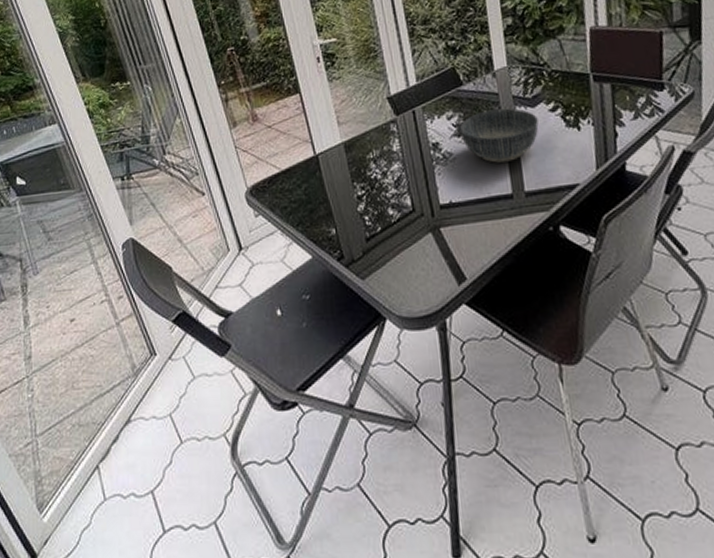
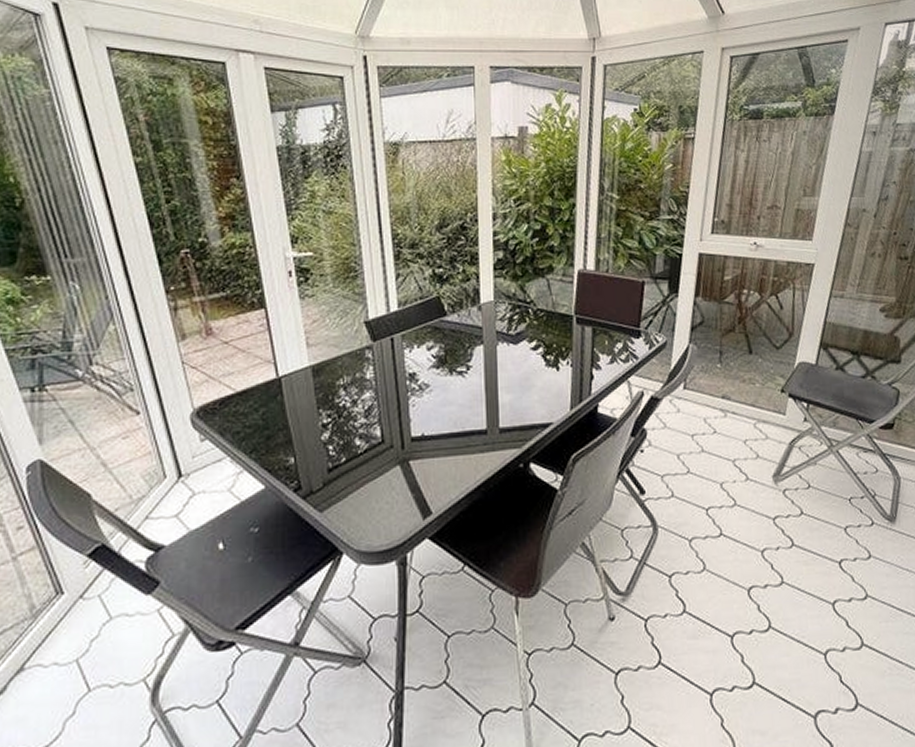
bowl: present [459,108,539,163] -> none [438,343,519,398]

